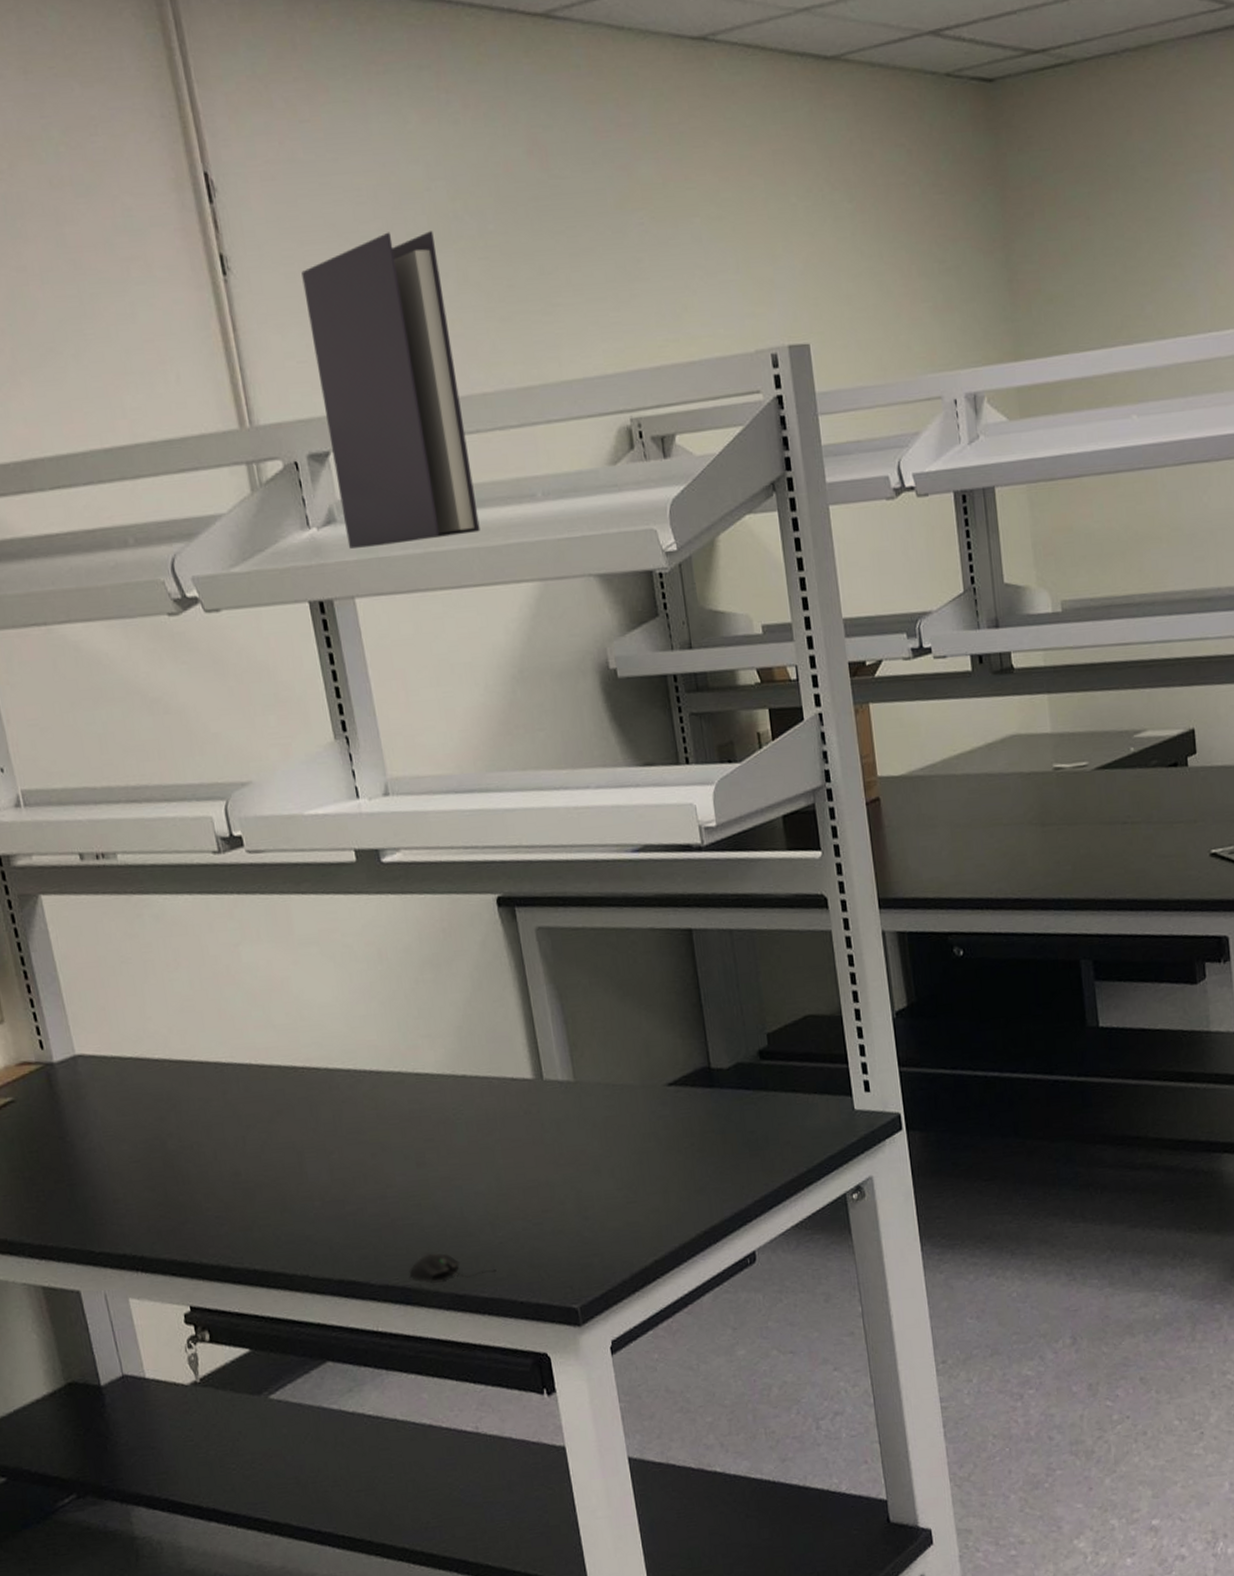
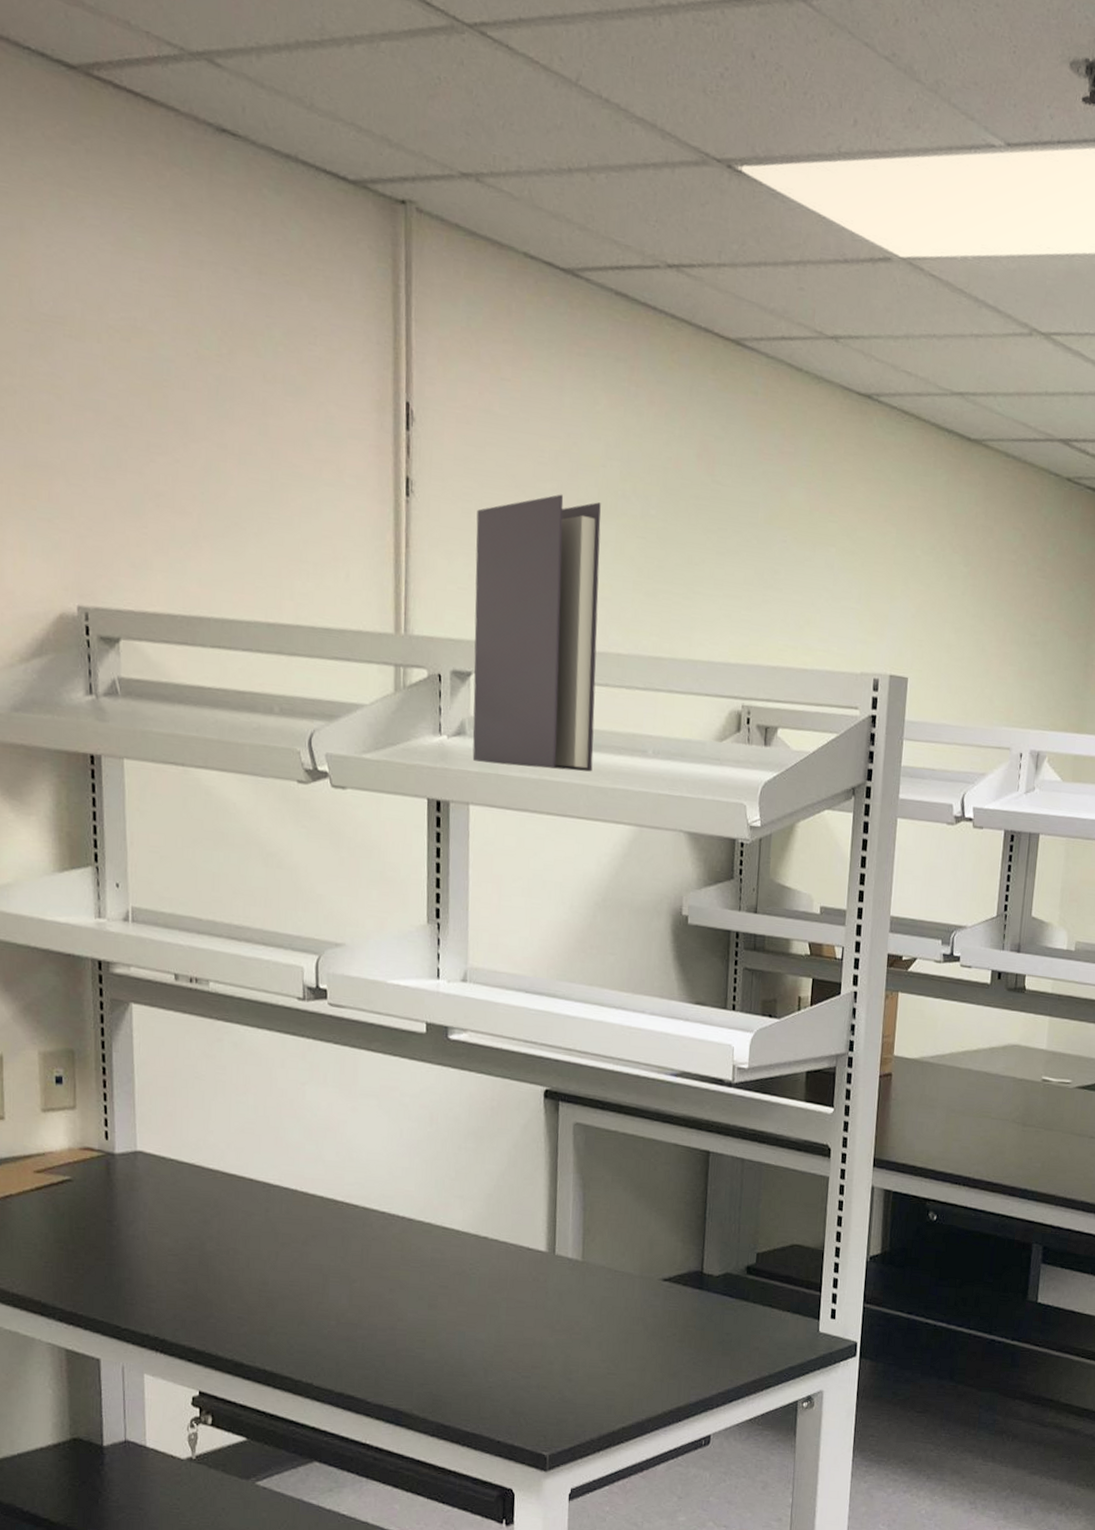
computer mouse: present [409,1252,497,1282] -> none [403,1384,482,1412]

